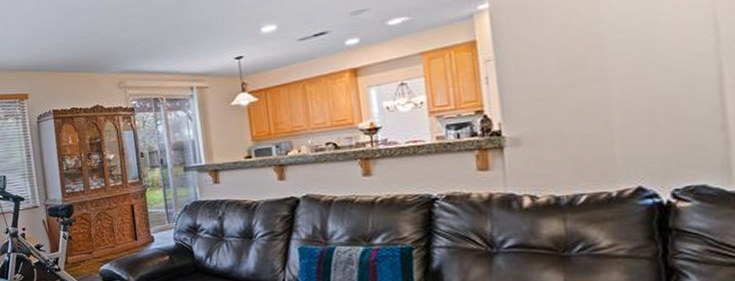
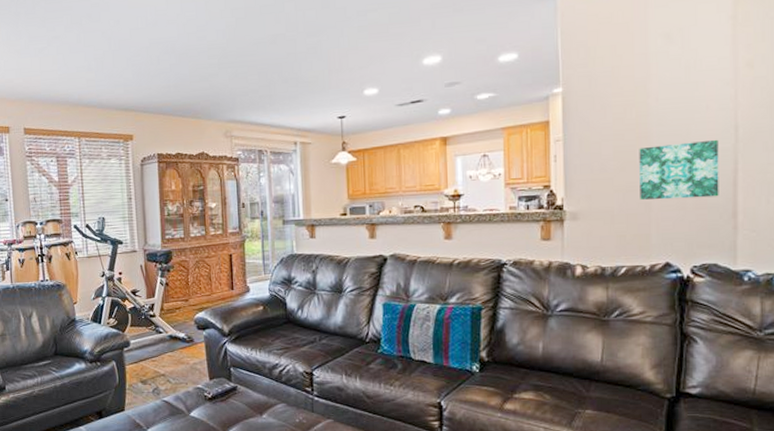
wall art: none [590,42,701,118] -> present [639,139,719,200]

